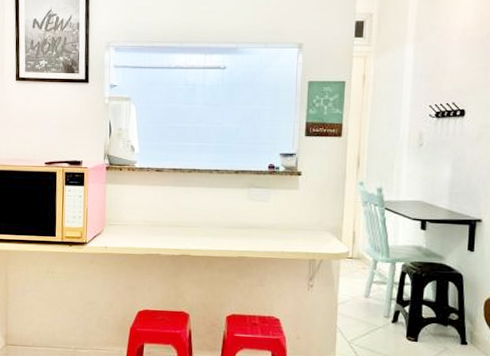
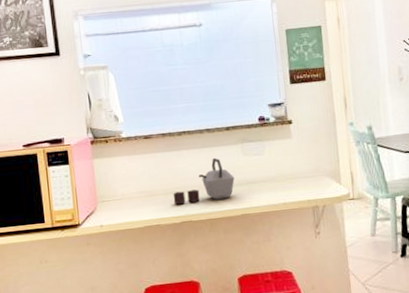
kettle: none [175,198,237,239] -> present [173,157,235,205]

